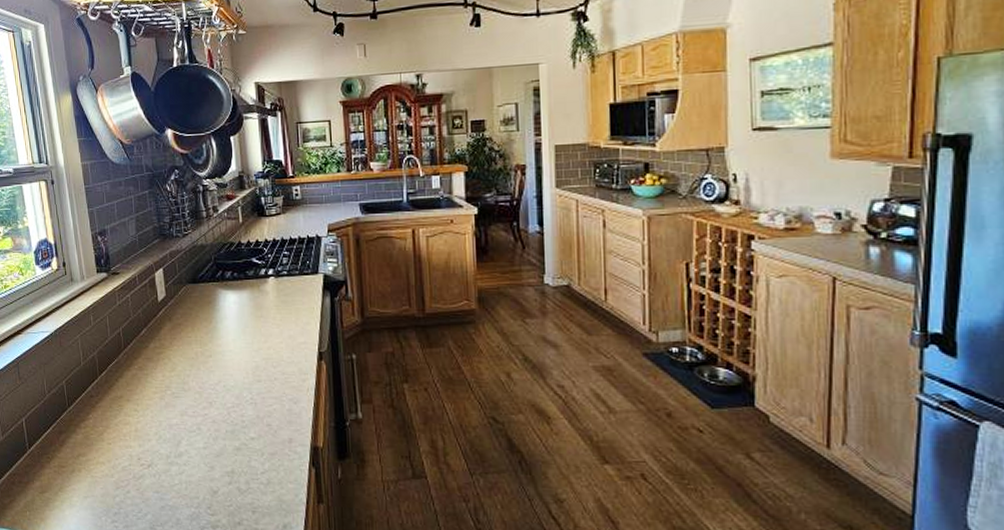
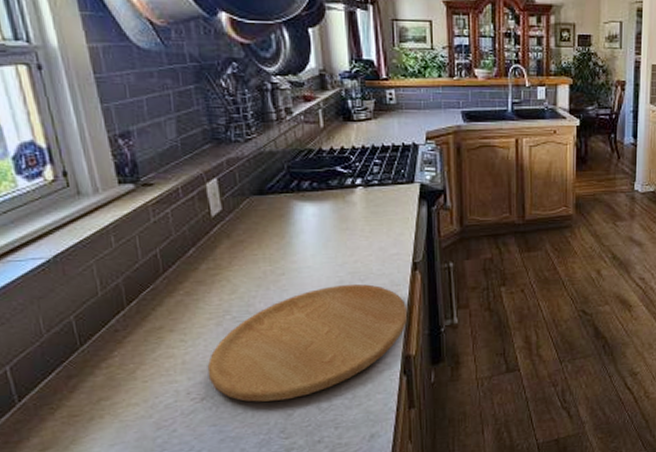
cutting board: none [153,370,315,477] -> present [207,284,408,402]

